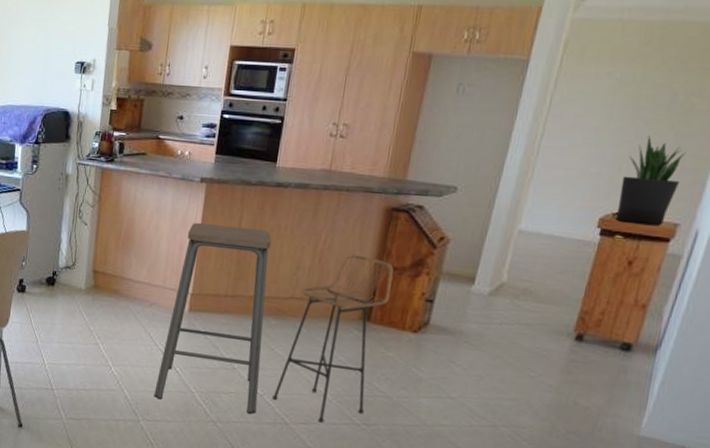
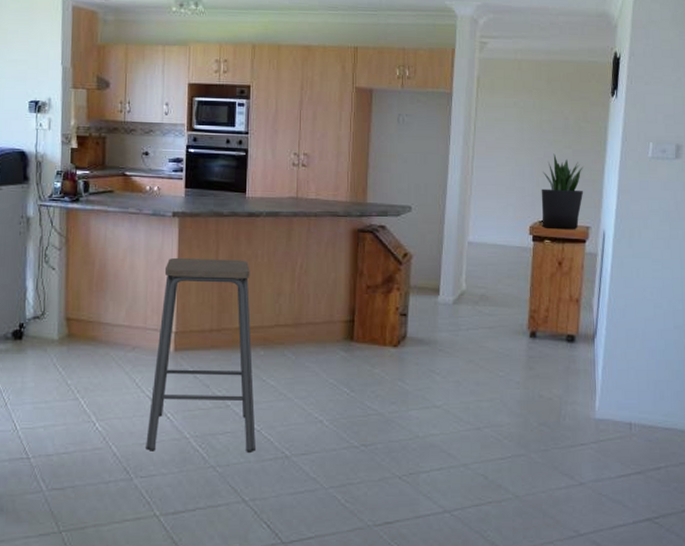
bar stool: present [272,254,394,423] -> none [270,277,367,451]

